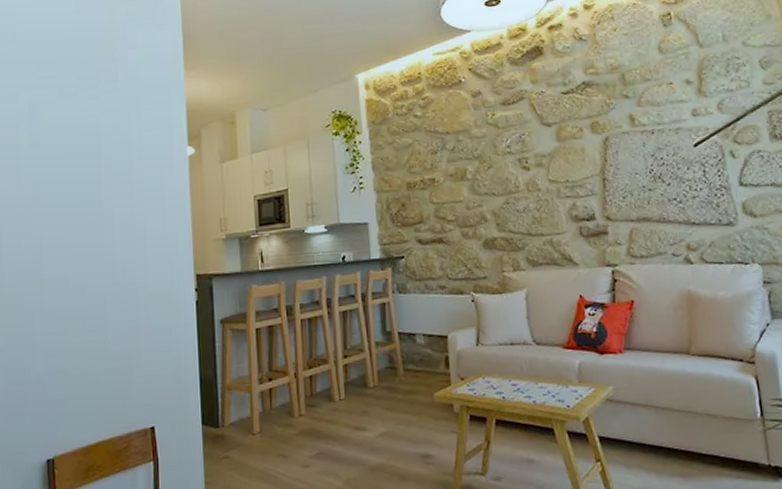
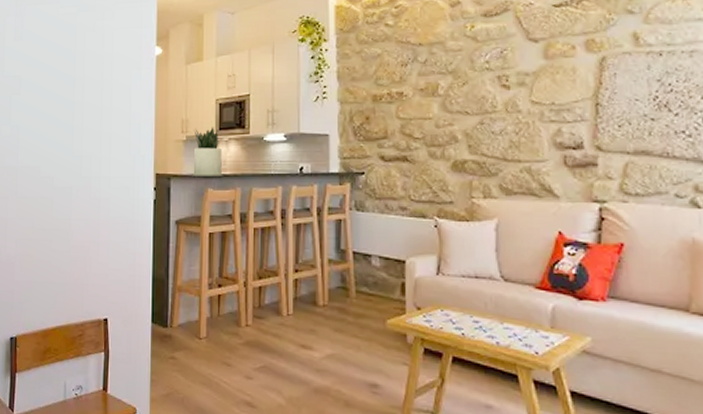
planter: none [232,223,268,275] -> present [190,127,224,178]

